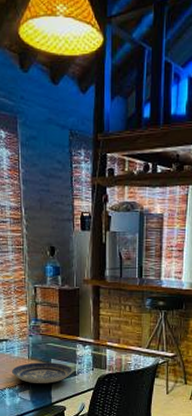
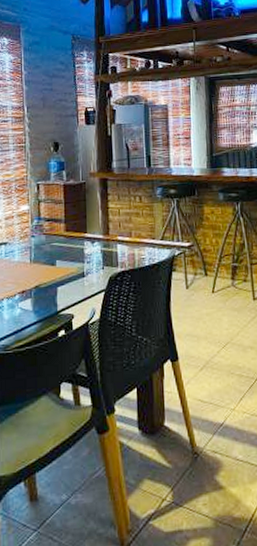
plate: present [11,362,74,384] -> none [10,264,82,290]

